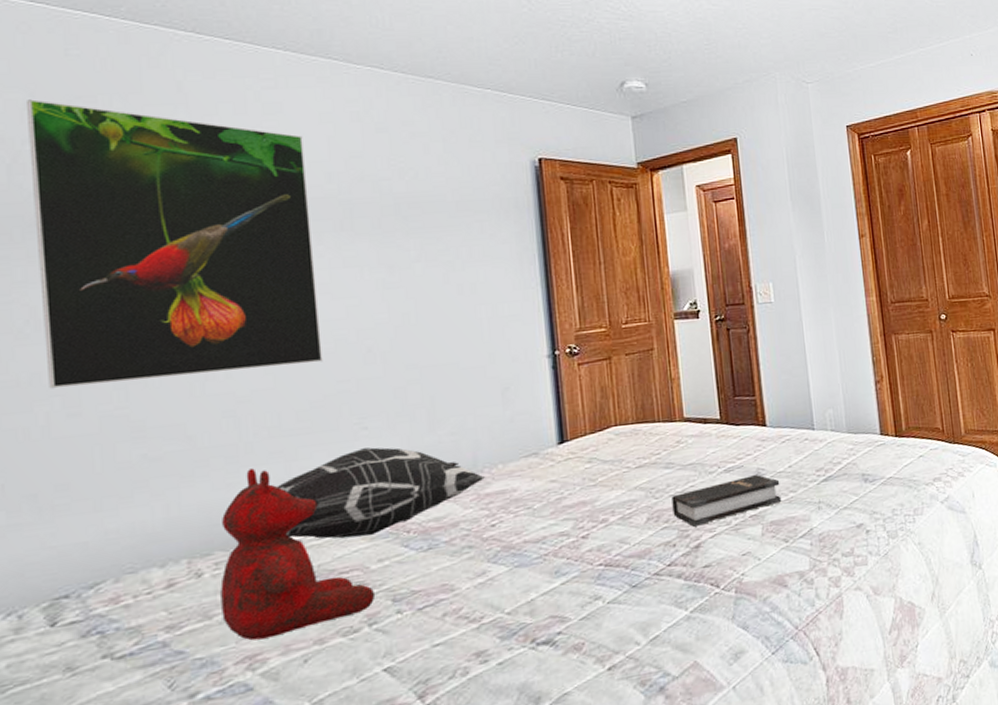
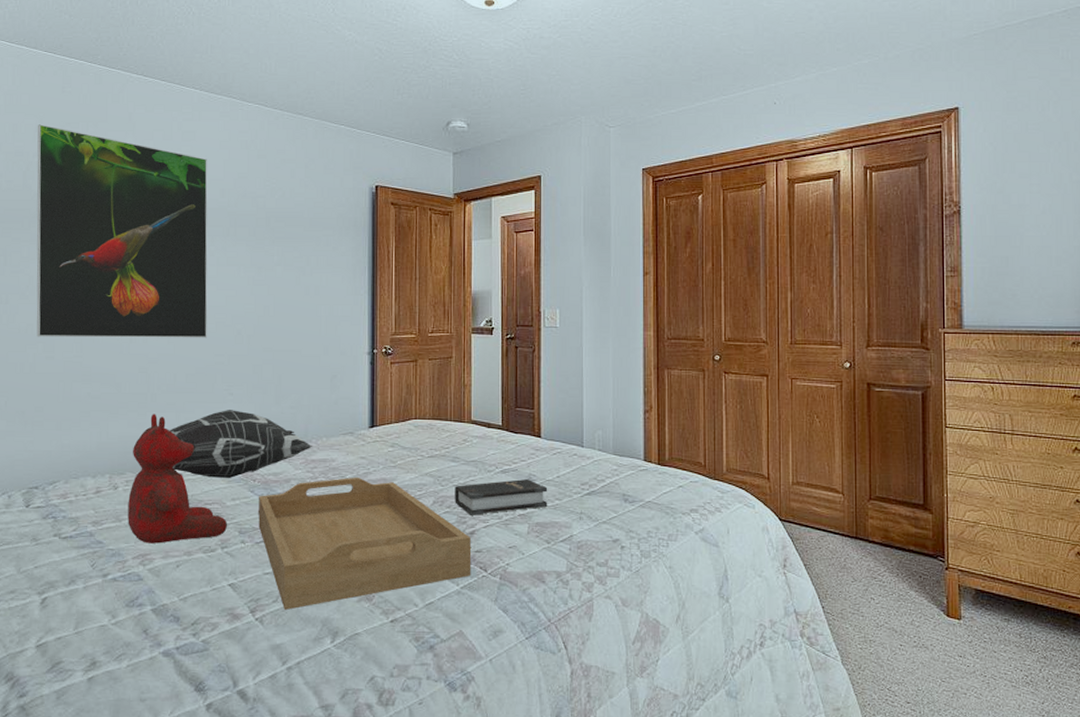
serving tray: none [417,504,702,685] -> present [258,476,472,610]

